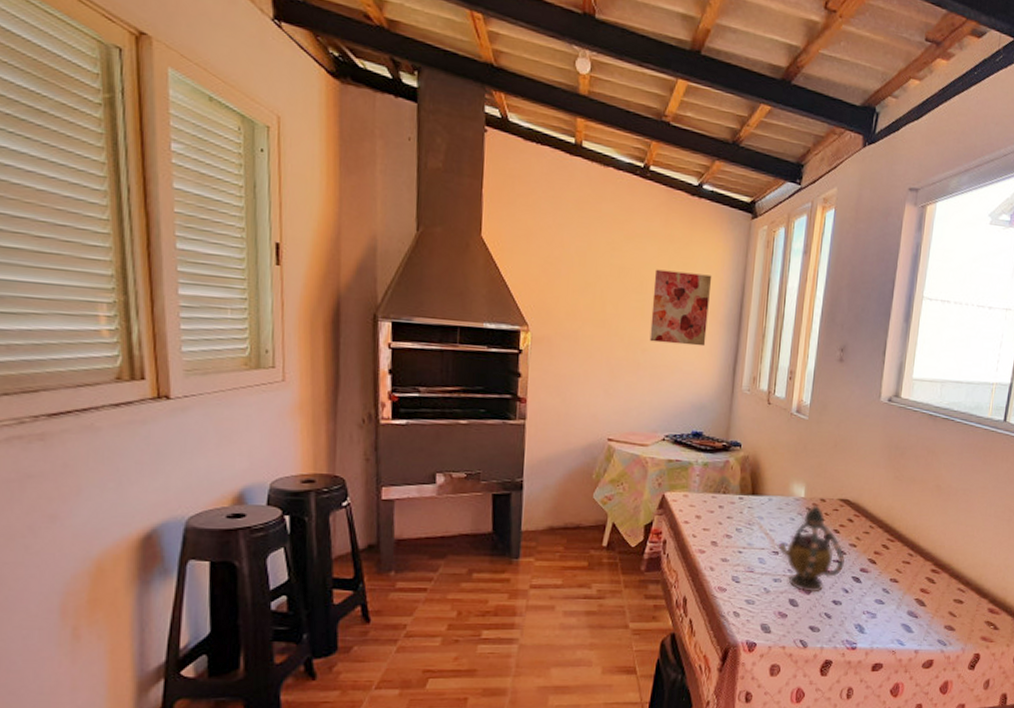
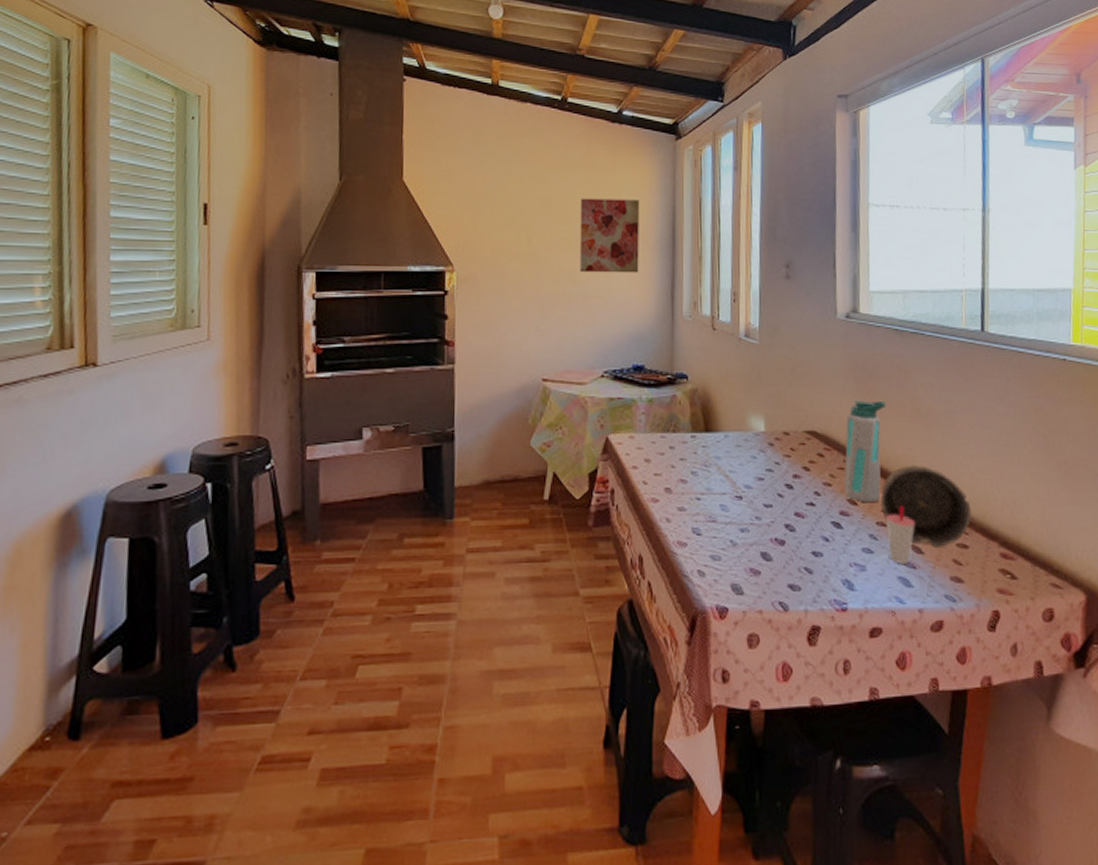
teapot: present [778,504,846,593] -> none [741,439,821,543]
water bottle: none [867,475,913,563] -> present [844,400,887,503]
bowl: none [896,533,971,602] -> present [880,465,972,547]
cup: none [897,566,923,614] -> present [887,506,916,564]

